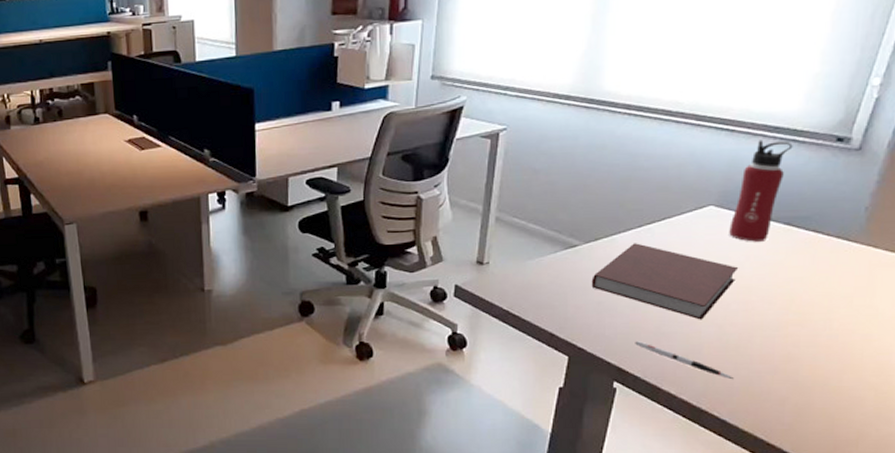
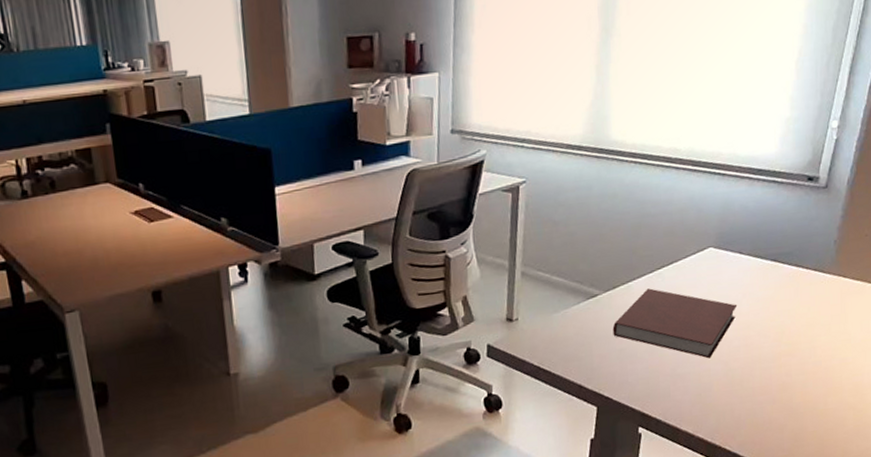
pen: present [635,341,734,380] -> none [655,384,740,413]
water bottle: present [729,140,793,242] -> none [727,182,774,280]

